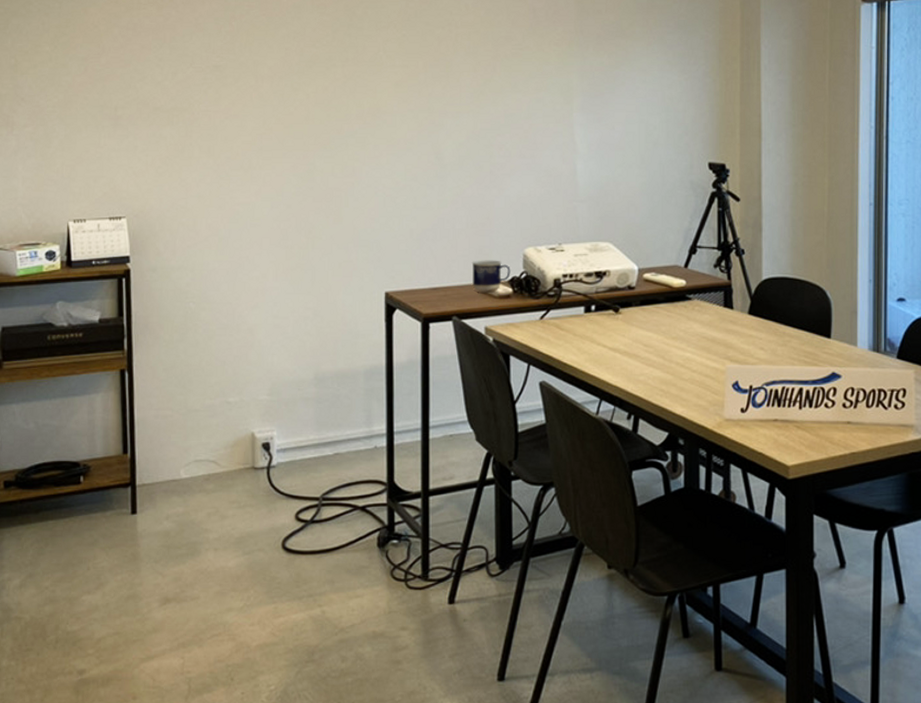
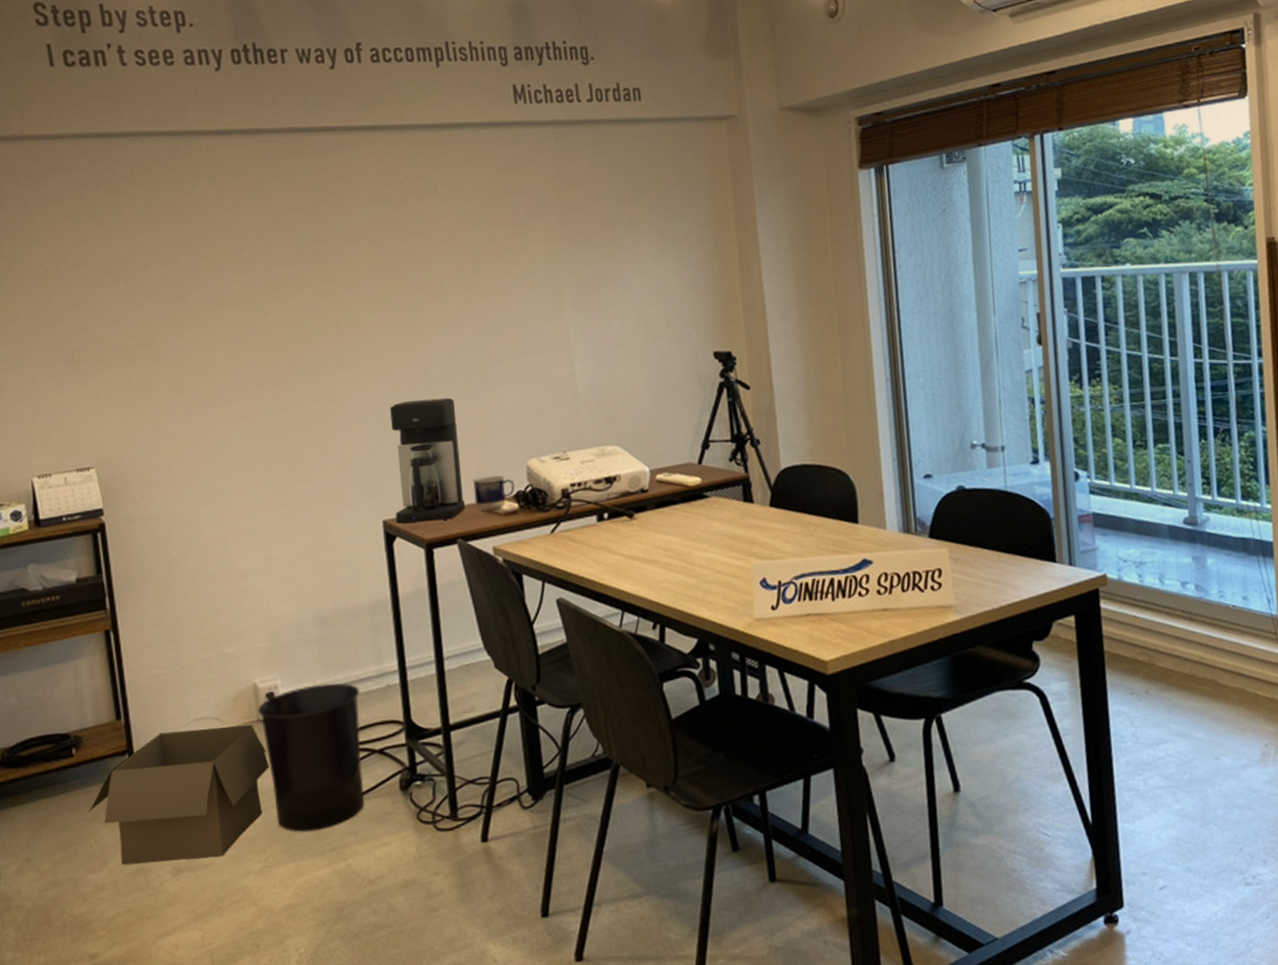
box: none [90,470,259,591] -> present [89,725,270,865]
waste bin: none [253,440,349,576] -> present [257,683,364,832]
coffee maker: none [397,182,462,297] -> present [389,397,465,523]

